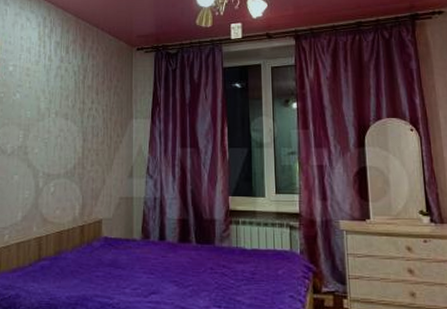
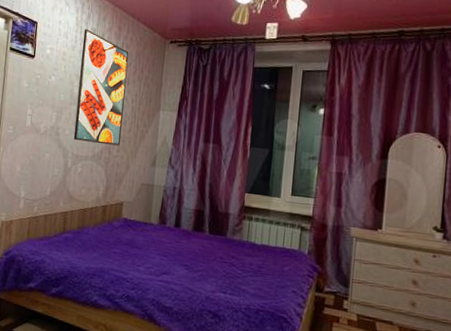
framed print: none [43,43,96,160] -> present [73,29,129,146]

